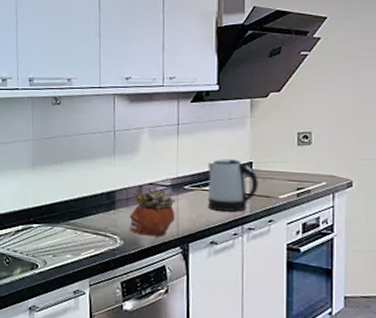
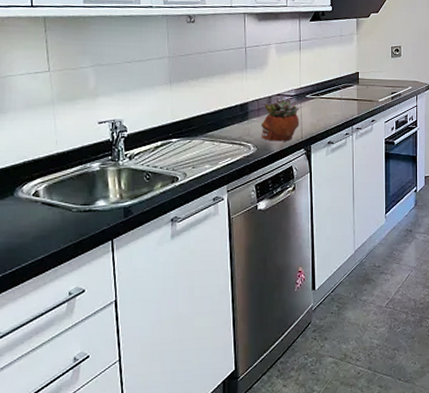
kettle: present [208,159,258,213] -> none [324,70,363,116]

